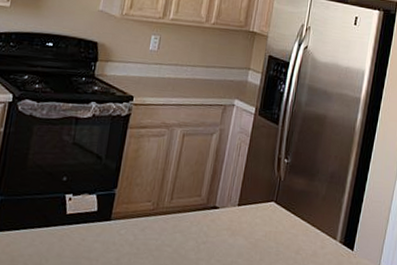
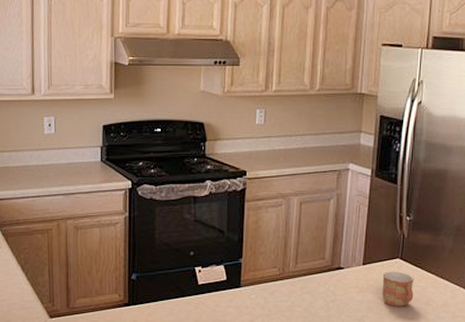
mug: none [253,214,287,254] -> present [382,271,414,307]

